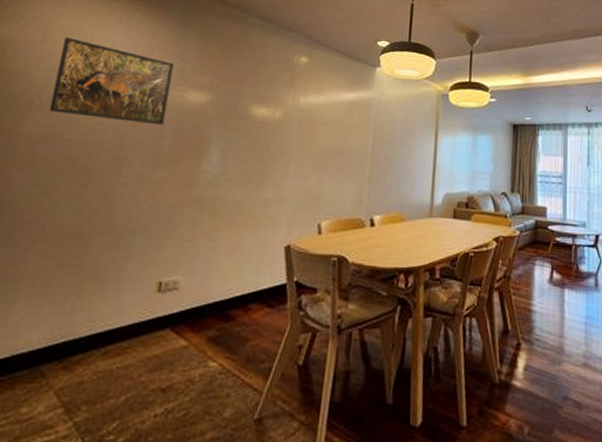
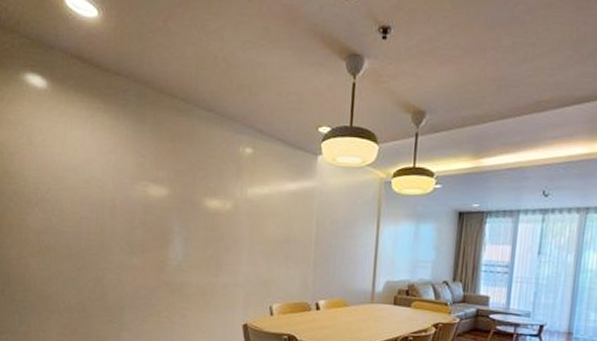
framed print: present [48,37,175,126] -> none [44,139,136,218]

